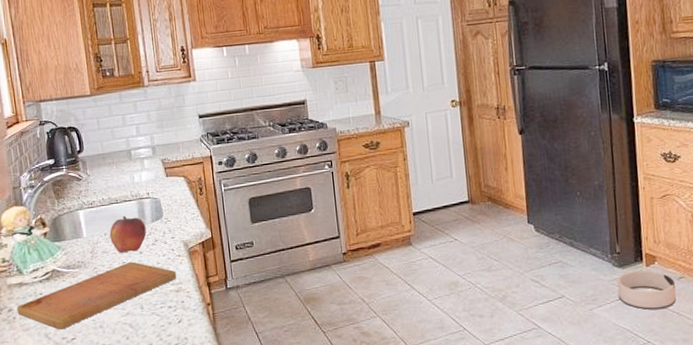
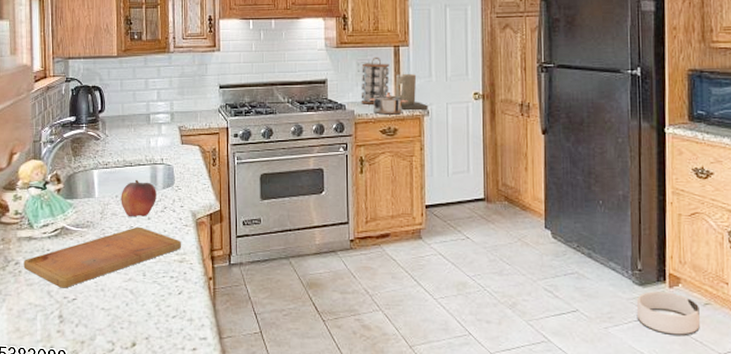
spice rack: none [339,73,368,122] -> present [361,56,390,106]
cooking pot: none [349,106,388,130] -> present [368,91,408,115]
paper towel roll: none [374,87,408,124] -> present [395,73,428,111]

